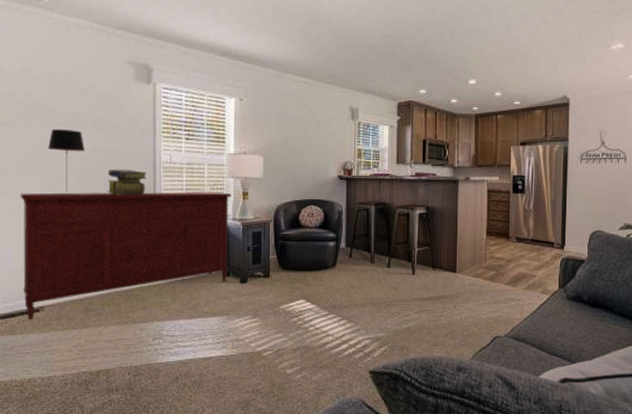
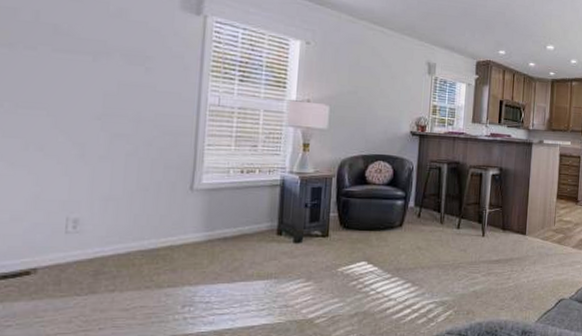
sideboard: present [20,192,231,321] -> none [9,130,290,286]
table lamp: present [48,128,85,195] -> none [60,55,109,136]
stack of books: present [107,169,147,196] -> none [135,108,188,140]

